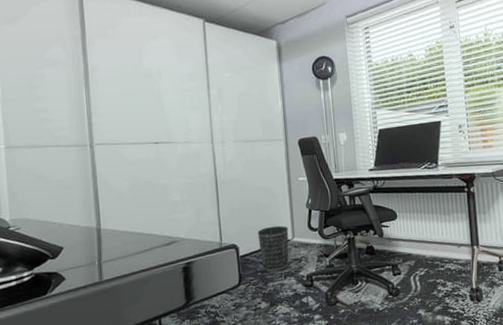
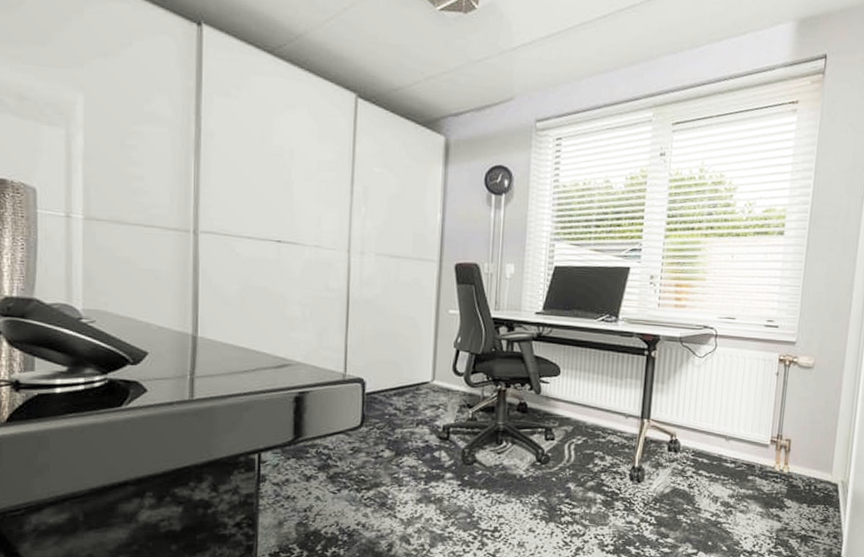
wastebasket: present [257,225,289,273] -> none [390,363,429,417]

